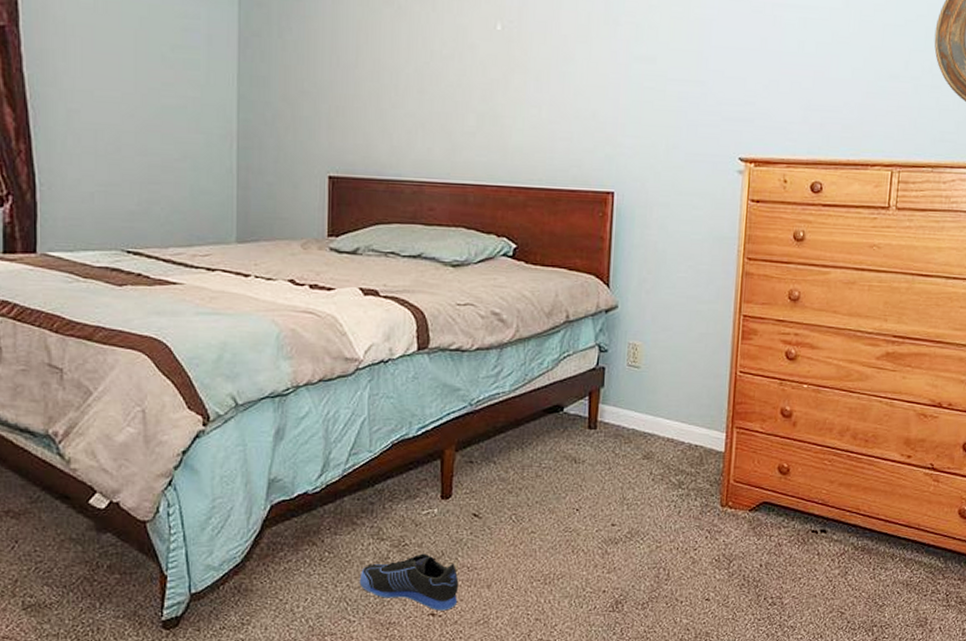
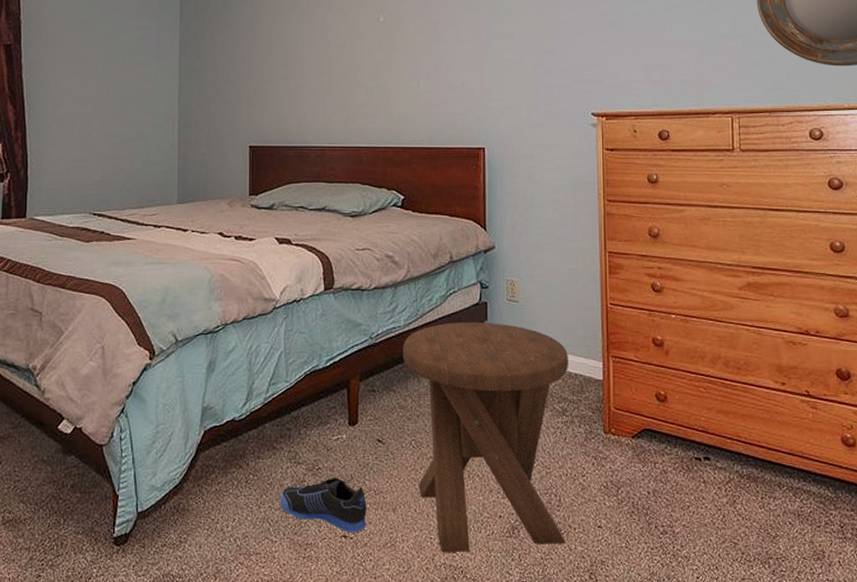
music stool: none [506,388,690,628] -> present [402,321,568,552]

